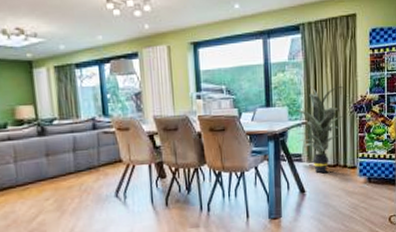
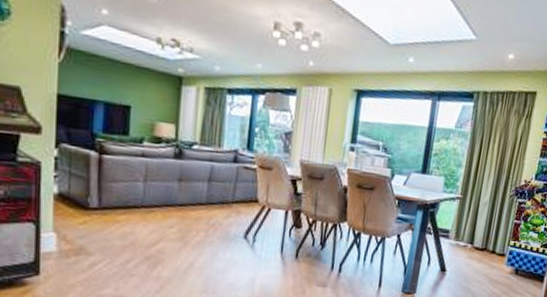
indoor plant: present [293,86,345,174] -> none [444,159,510,256]

